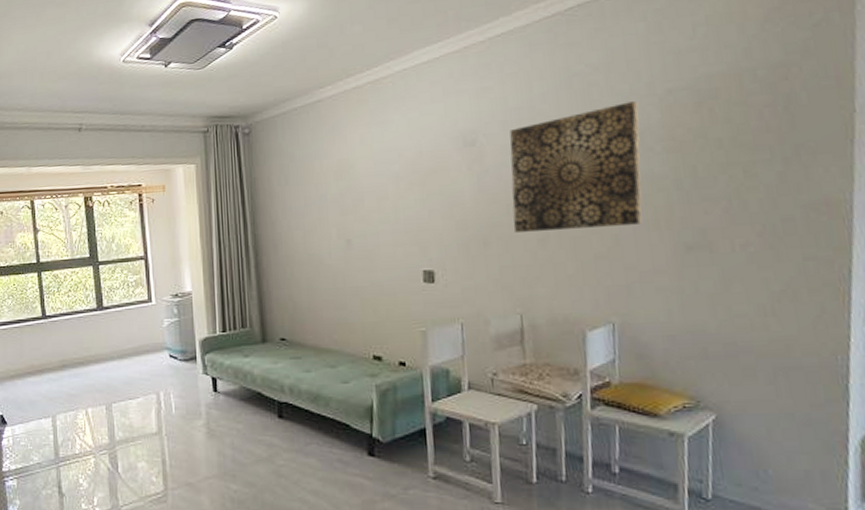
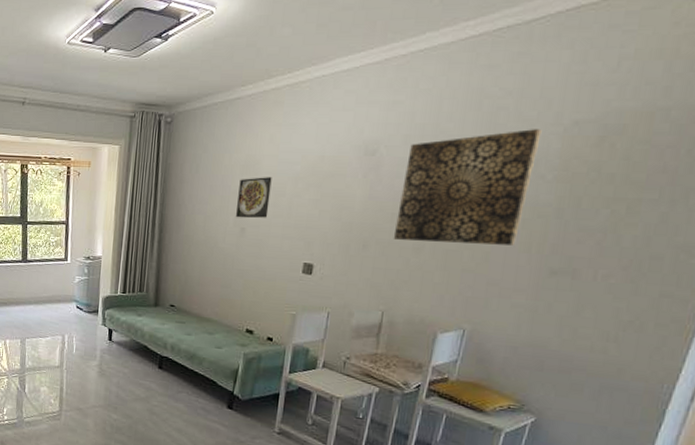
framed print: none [336,180,374,229] -> present [236,177,272,218]

